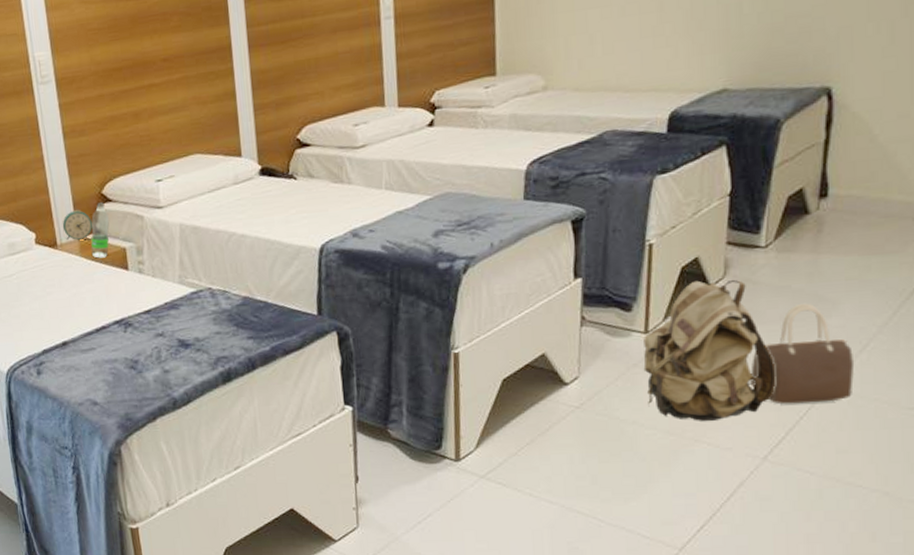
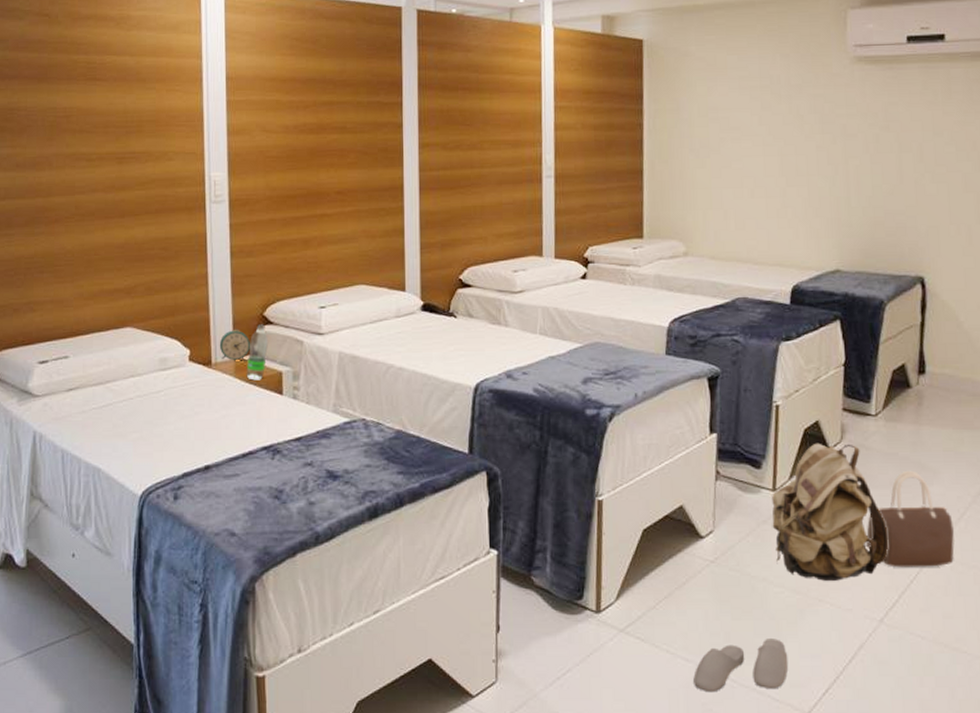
slippers: none [558,479,660,532] -> present [693,639,788,693]

